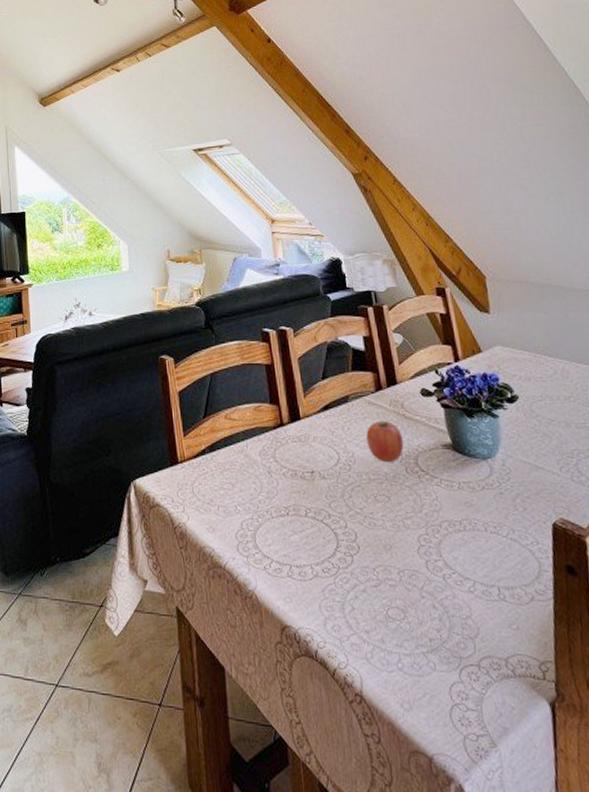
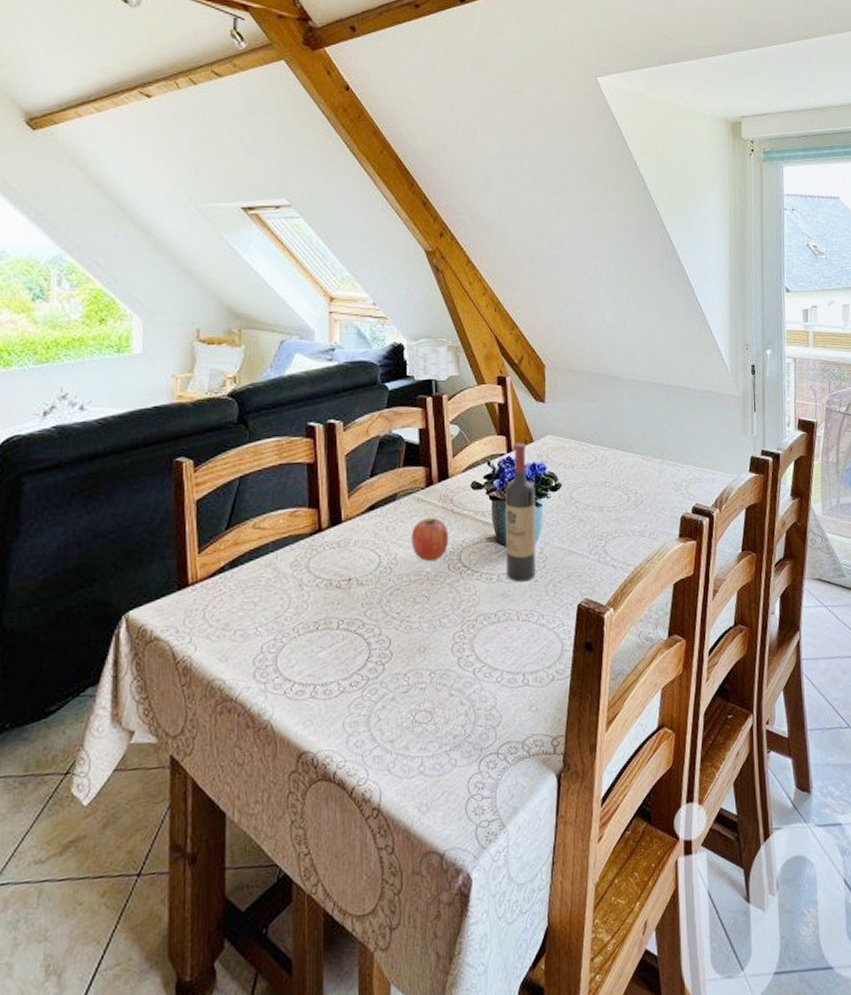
wine bottle: none [456,352,500,493] -> present [505,442,536,582]

